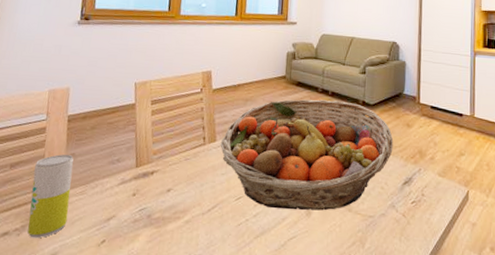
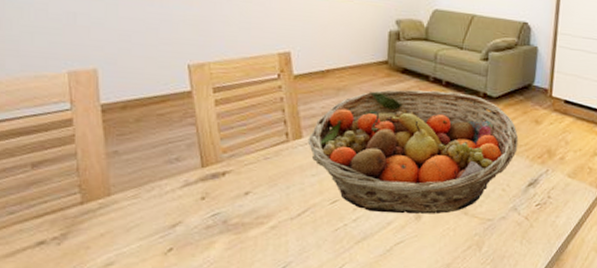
beverage can: present [27,154,74,238] -> none [66,152,121,248]

